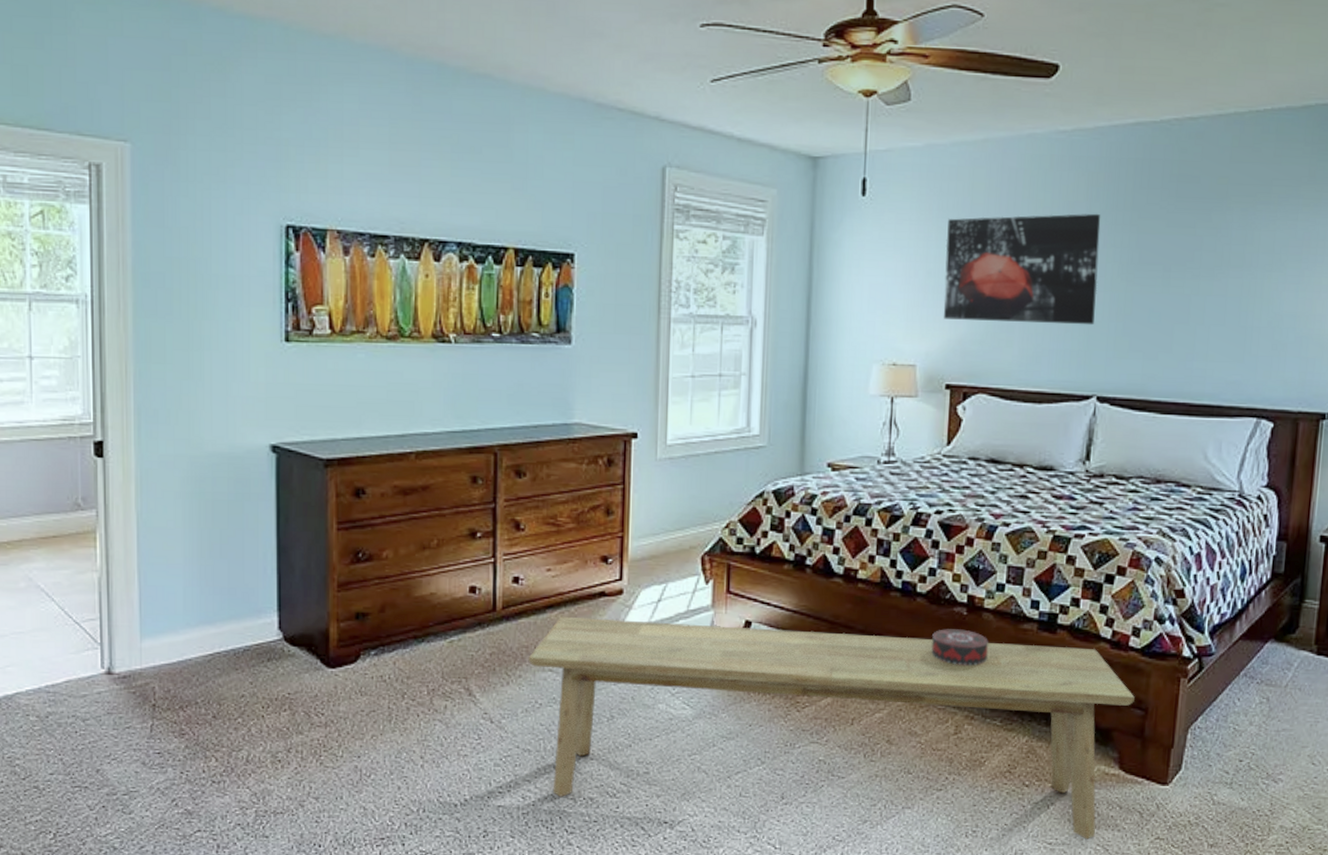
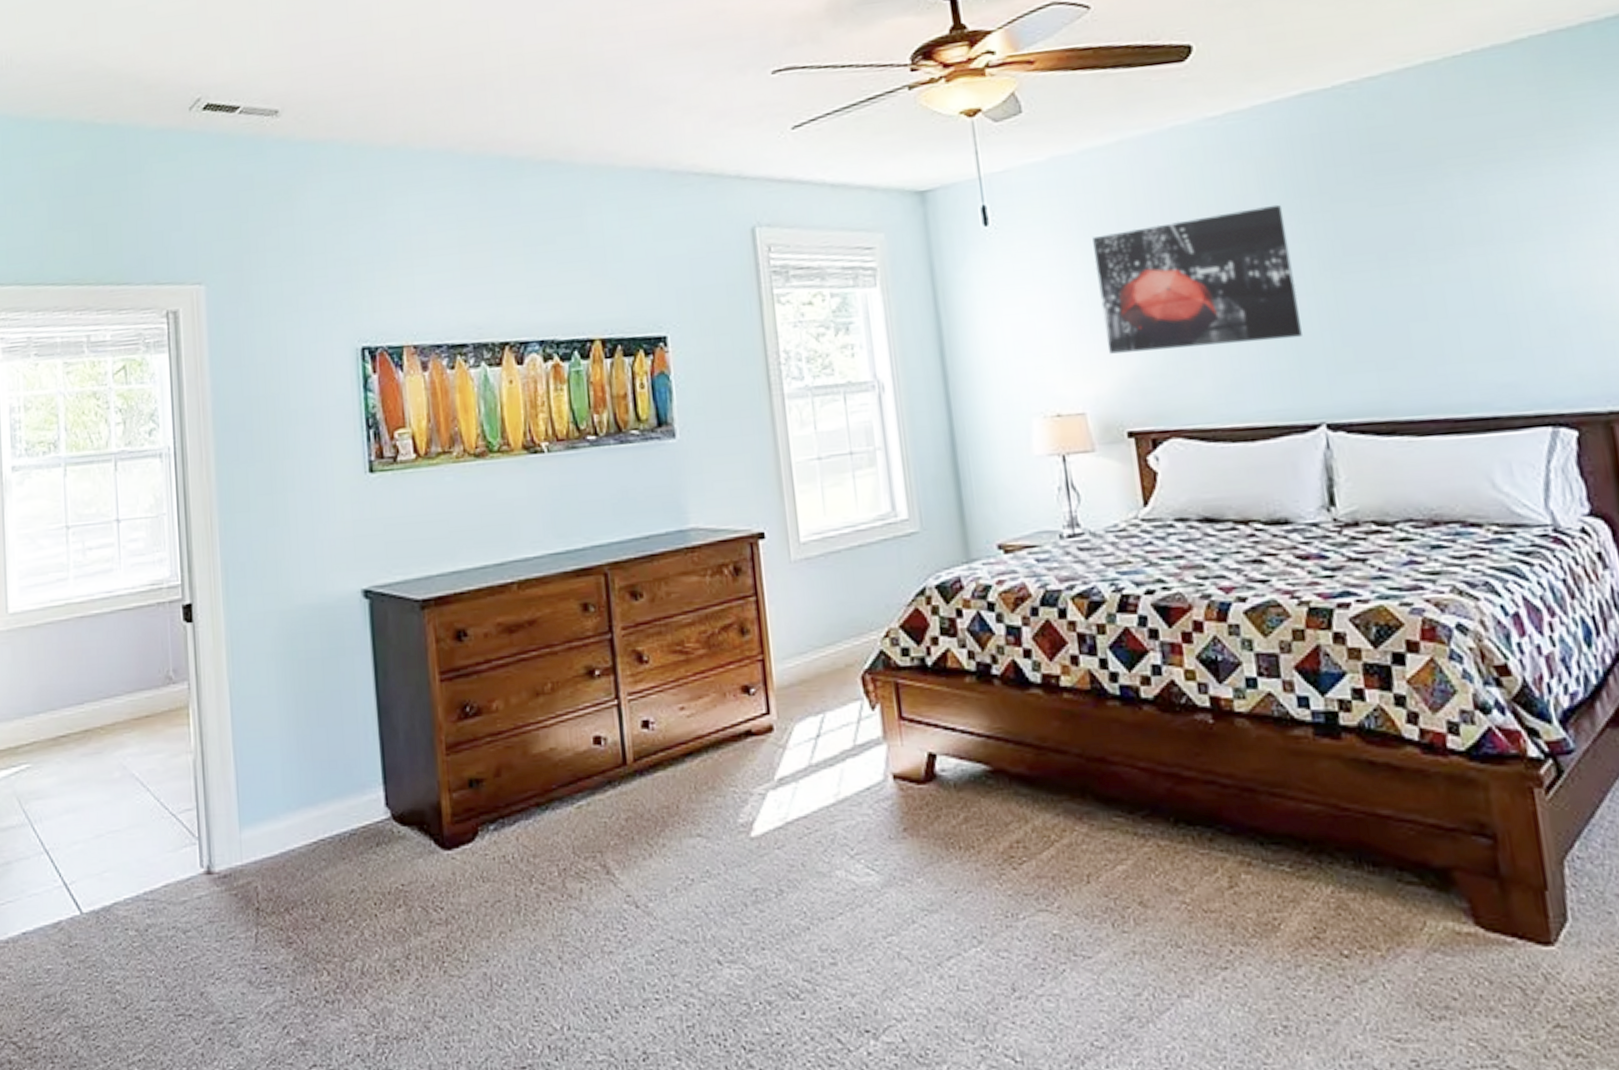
bench: present [528,616,1135,839] -> none [670,756,1474,1032]
decorative box: present [931,629,988,666] -> none [1172,743,1254,792]

